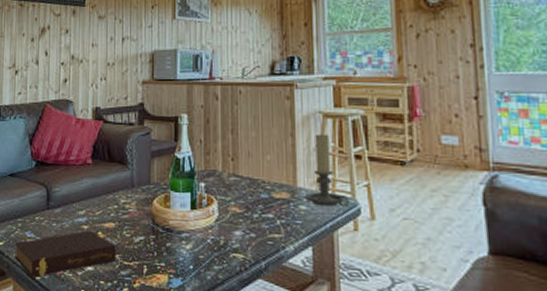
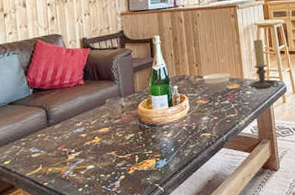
book: present [15,230,116,278] -> none [21,137,112,185]
mug: none [114,186,137,214] -> present [105,96,126,120]
bowl: none [239,174,278,201] -> present [203,72,230,93]

